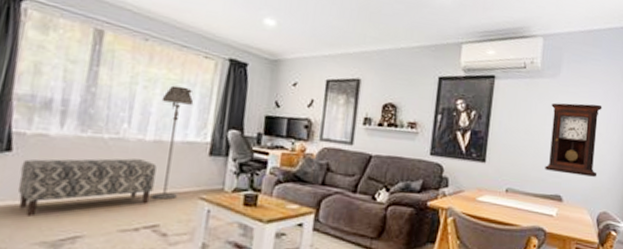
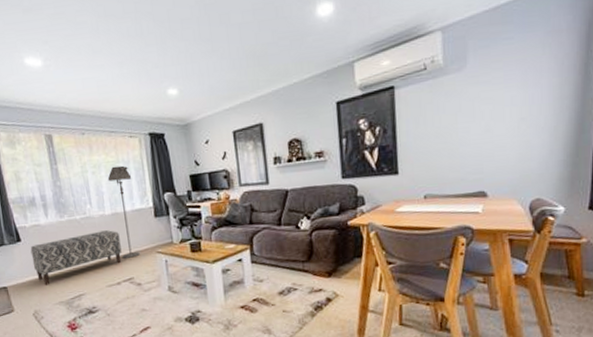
pendulum clock: present [545,102,603,177] -> none [461,87,525,170]

